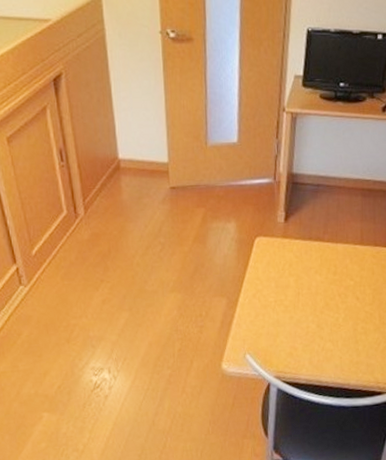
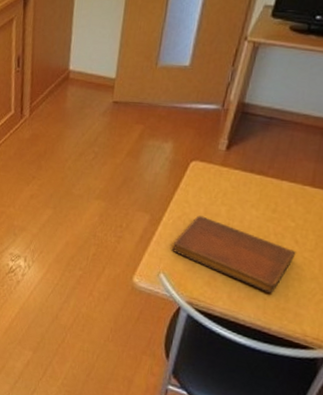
notebook: none [253,290,359,352] -> present [172,215,296,294]

